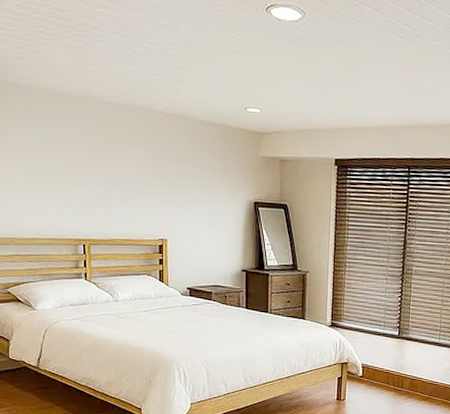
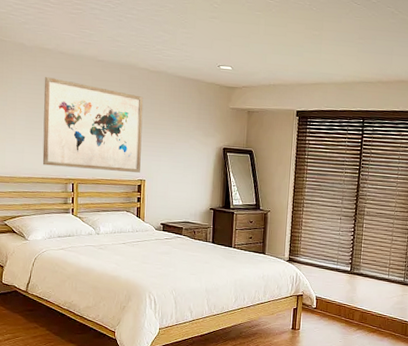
wall art: none [43,120,161,231] -> present [42,76,144,173]

